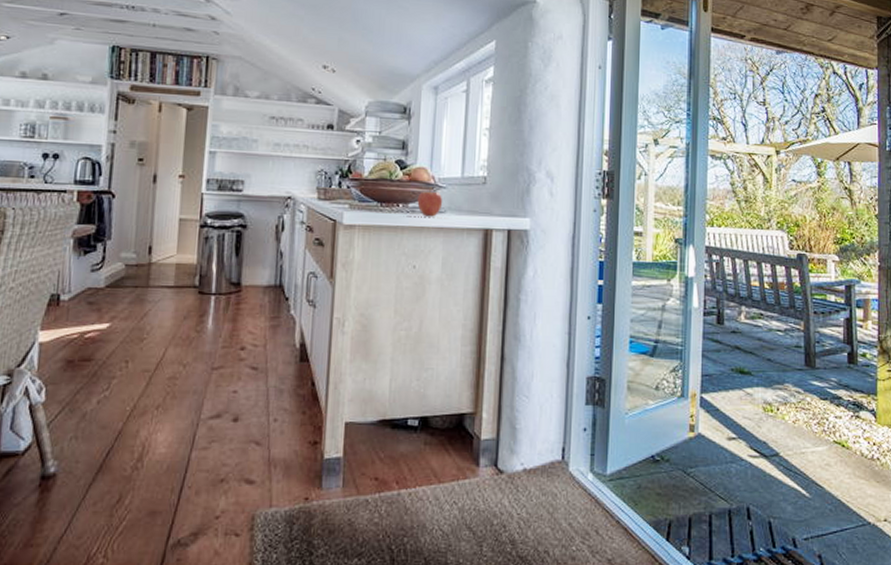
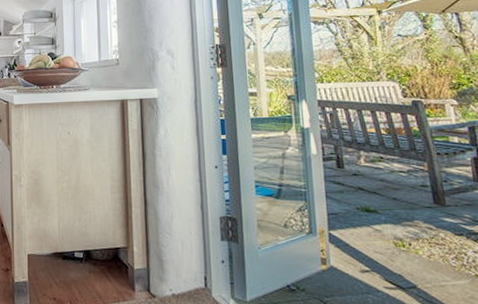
fruit: present [417,187,443,217] -> none [66,71,87,94]

